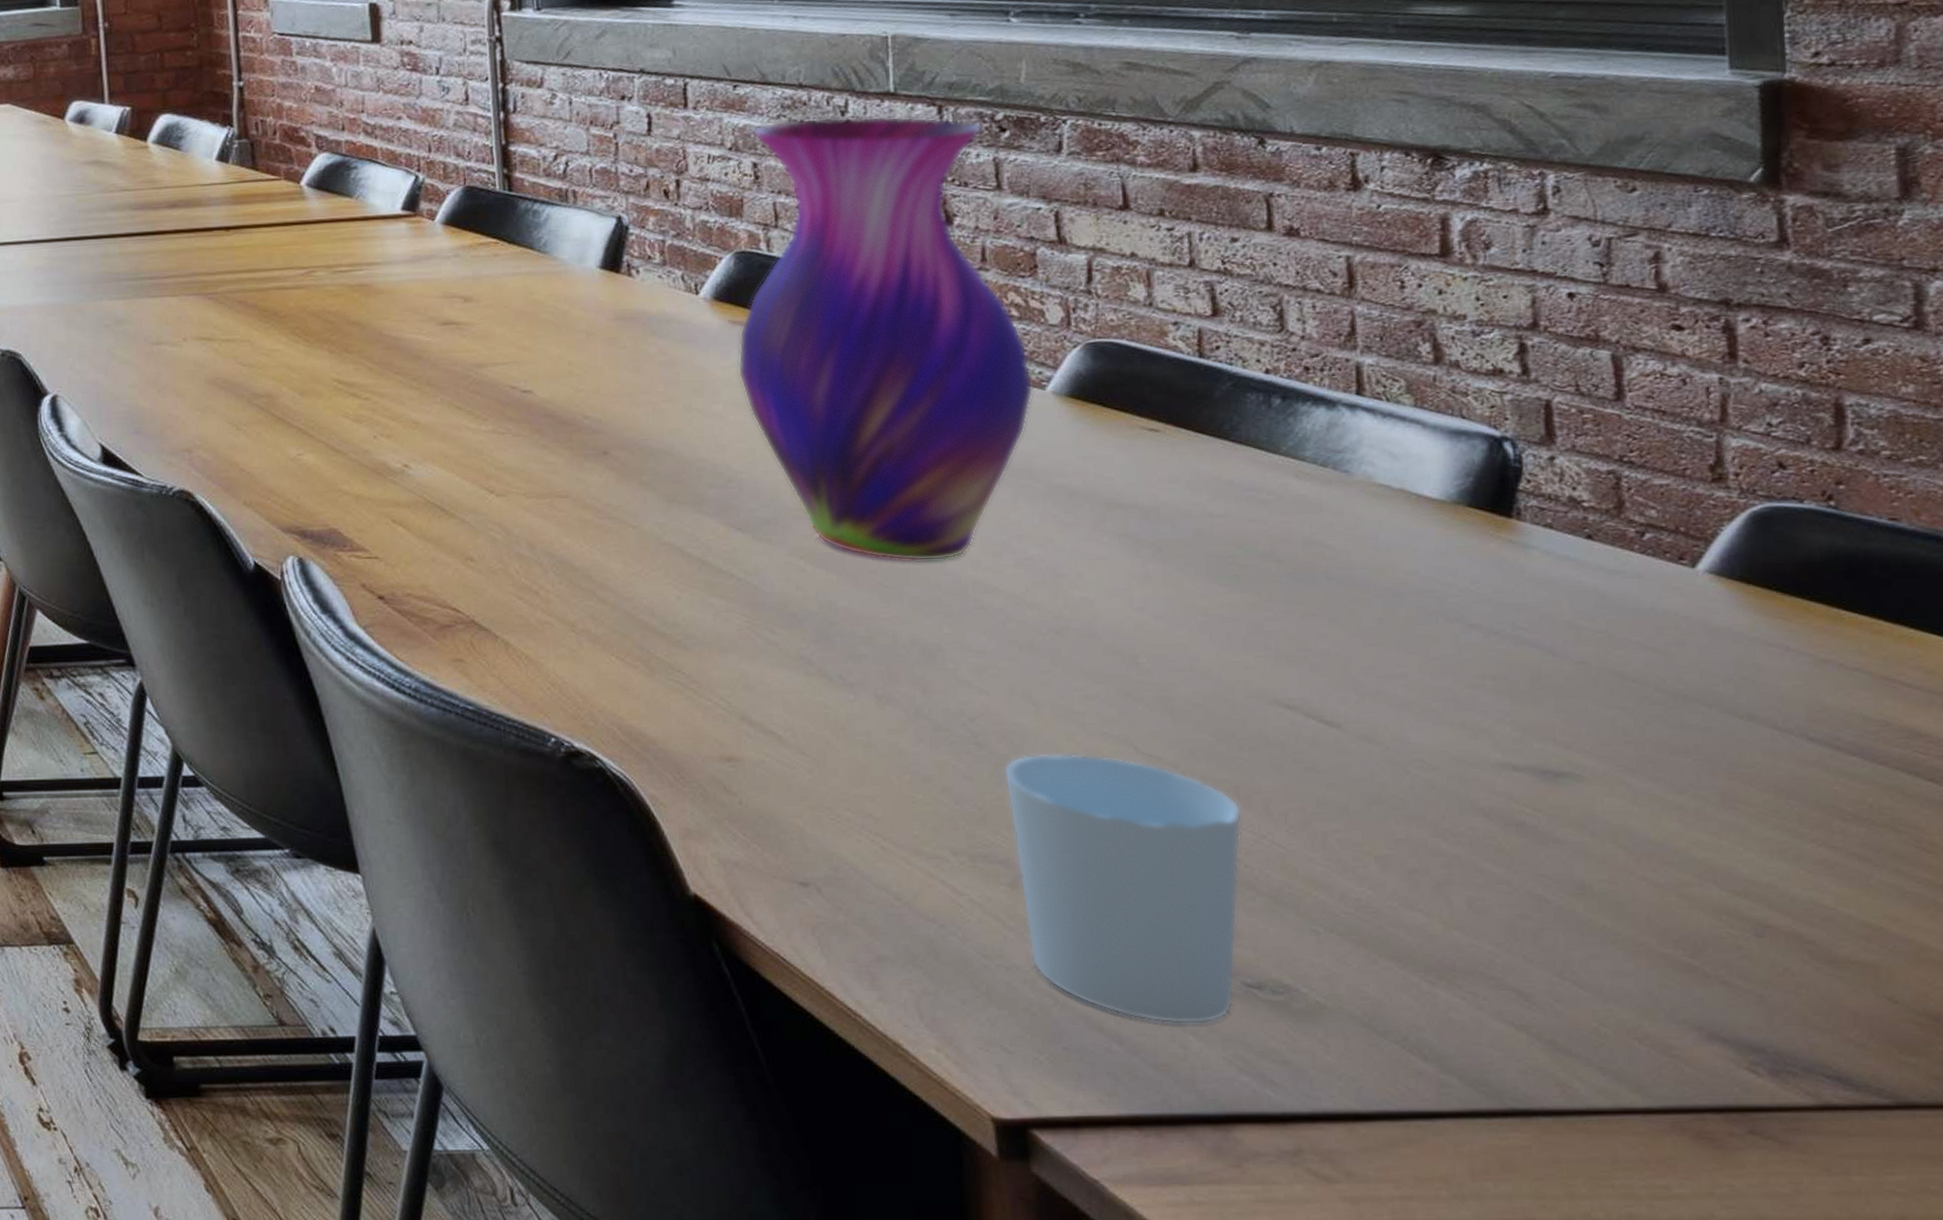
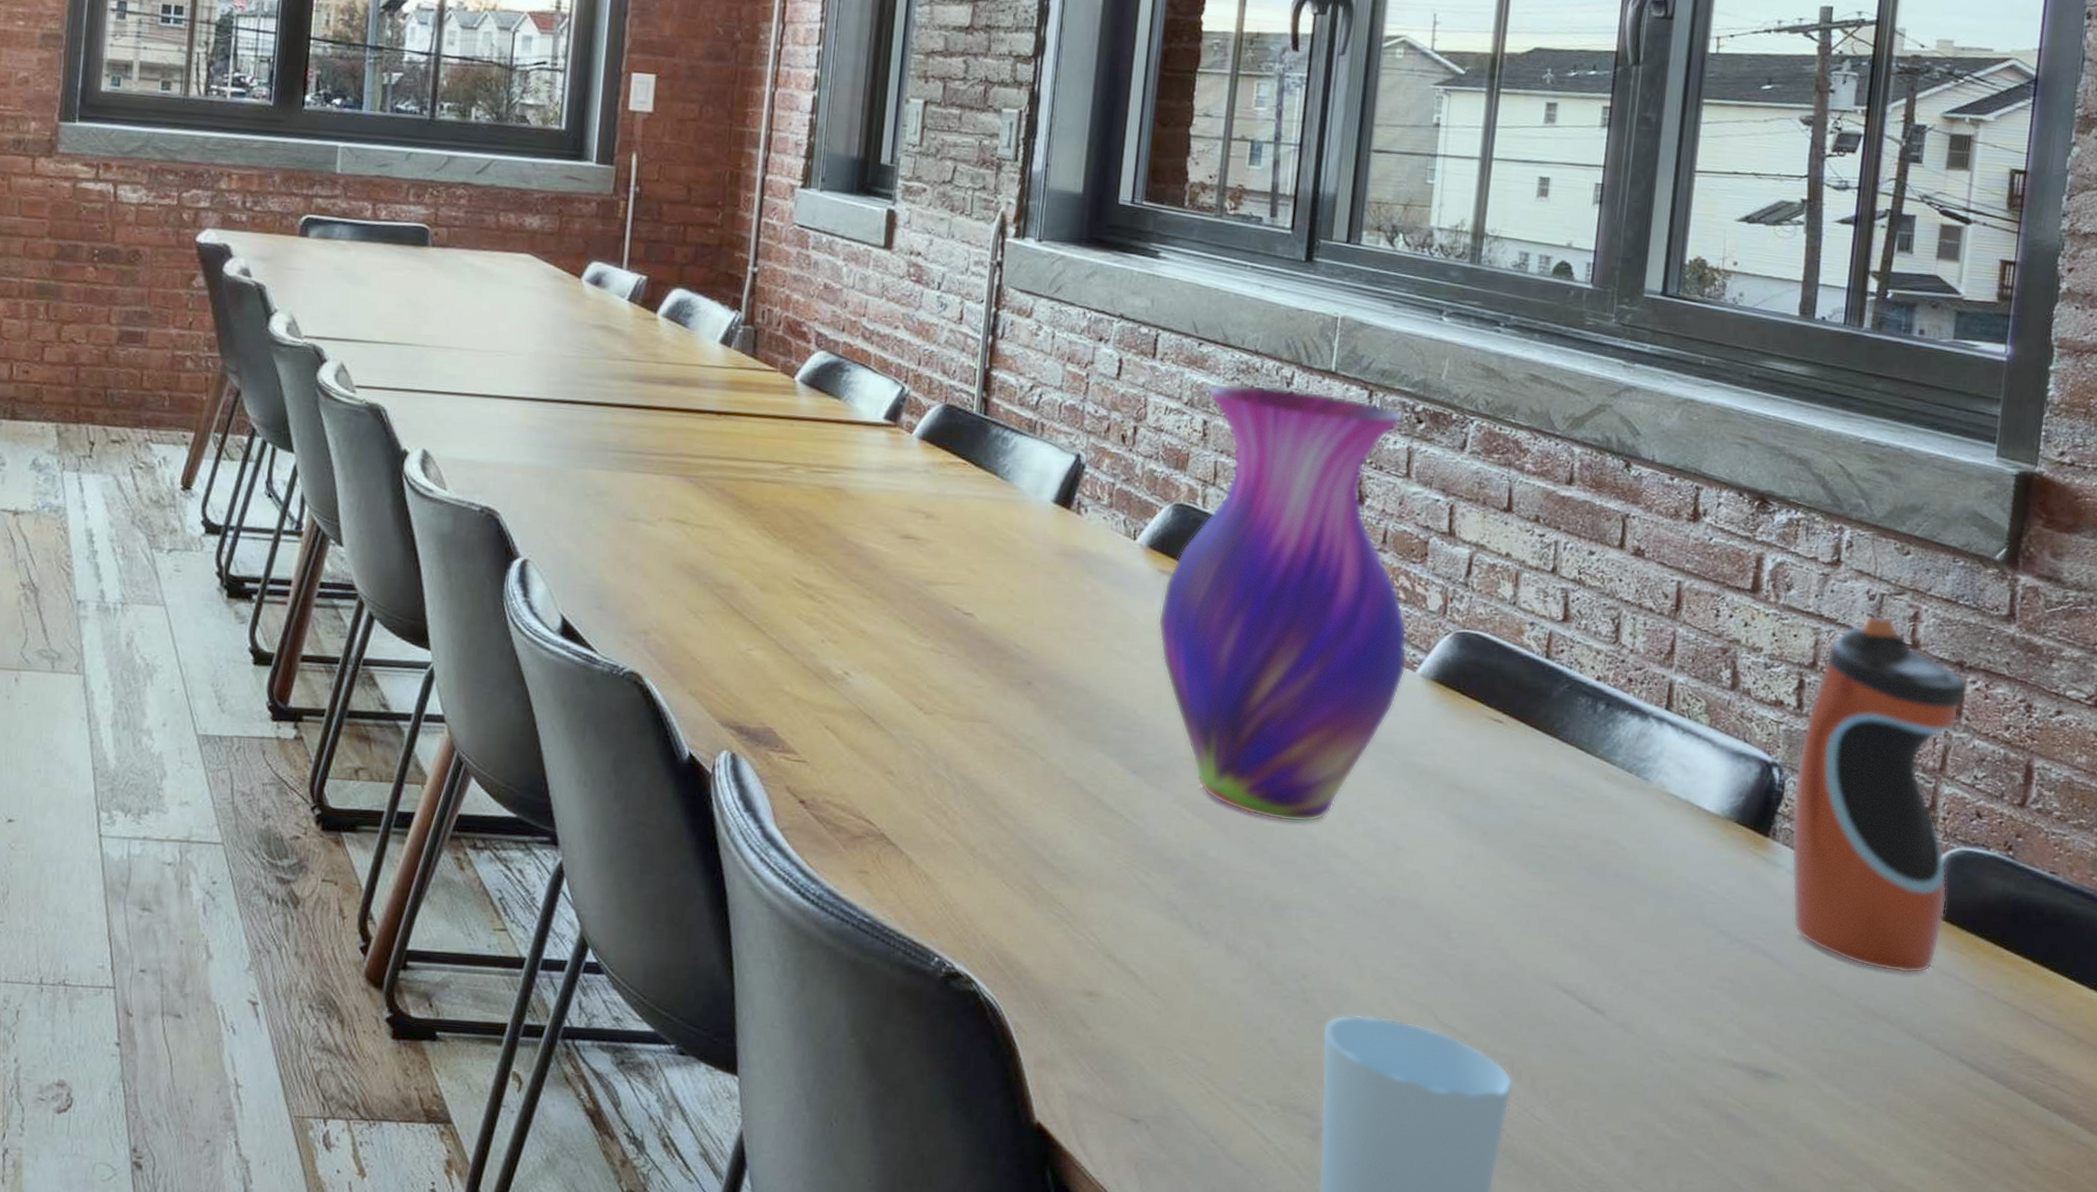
water bottle: none [1533,261,1758,650] -> present [1791,614,1968,974]

